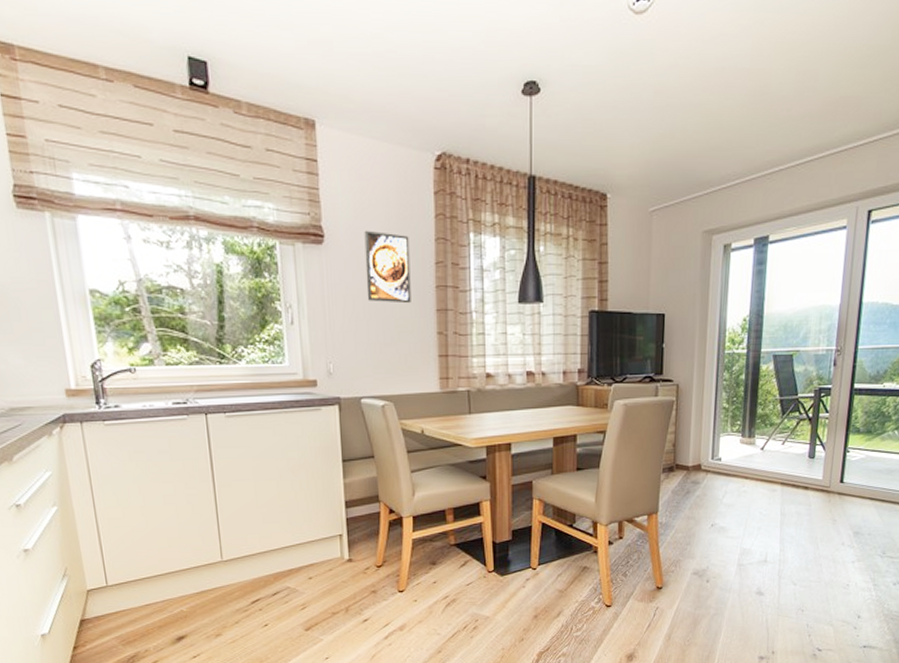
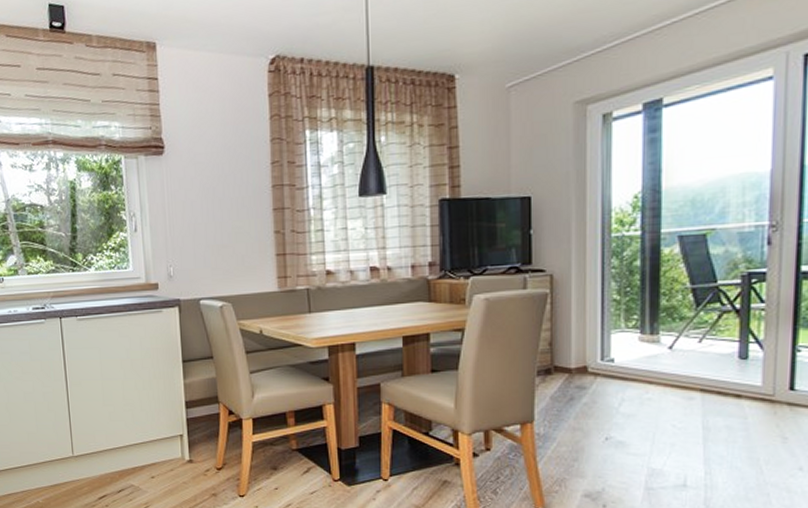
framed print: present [364,230,411,304] -> none [201,137,248,205]

